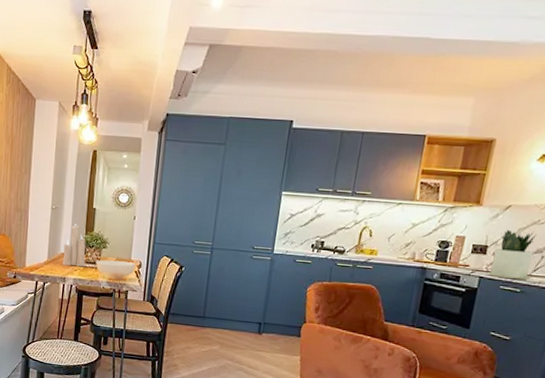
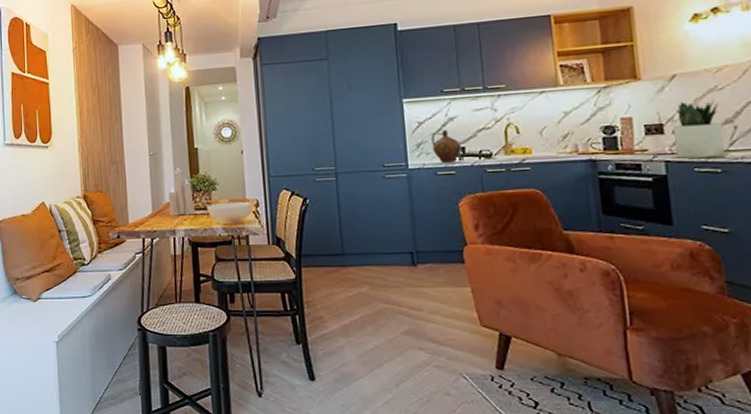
ceramic jug: none [297,224,322,254] -> present [431,130,461,164]

